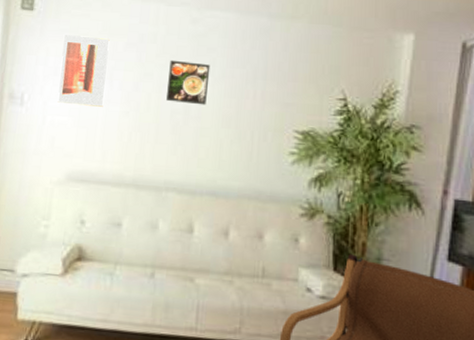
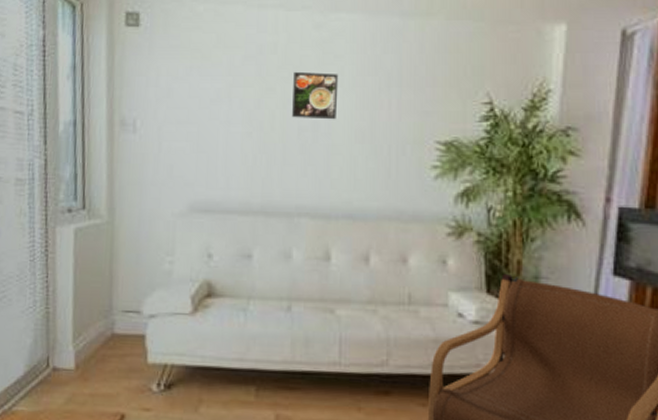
wall art: present [57,34,110,107] -> none [173,50,225,129]

